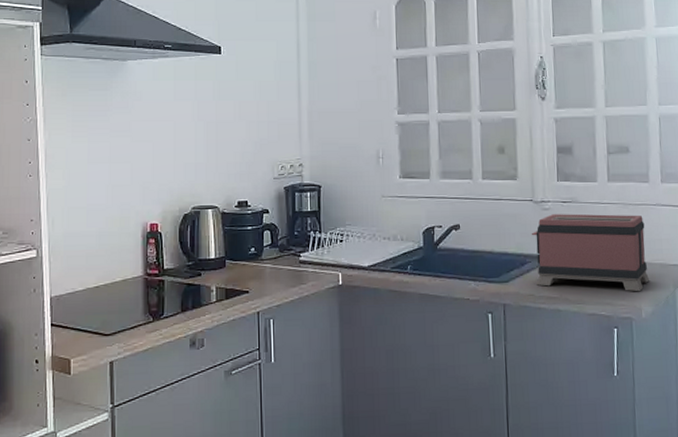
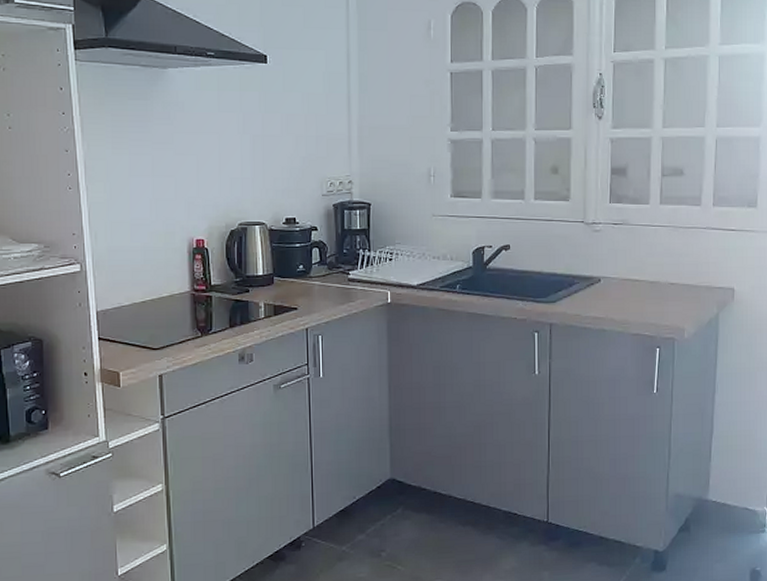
toaster: present [531,214,650,292] -> none [580,236,695,314]

